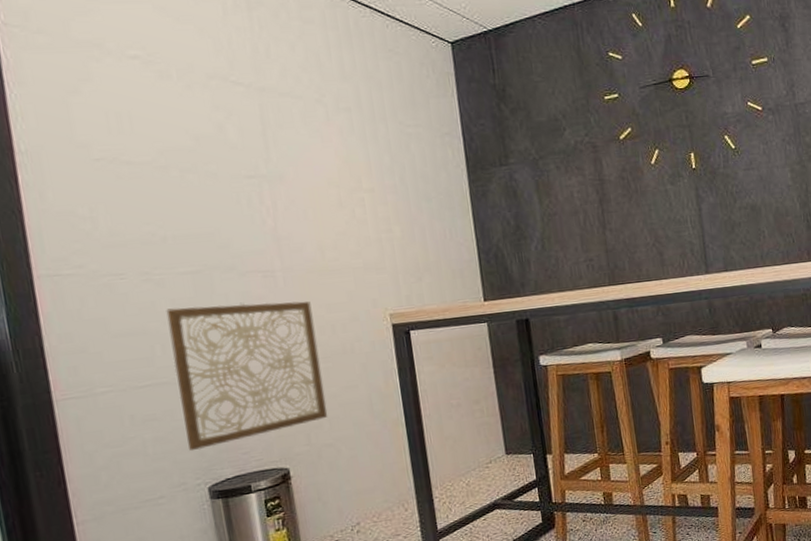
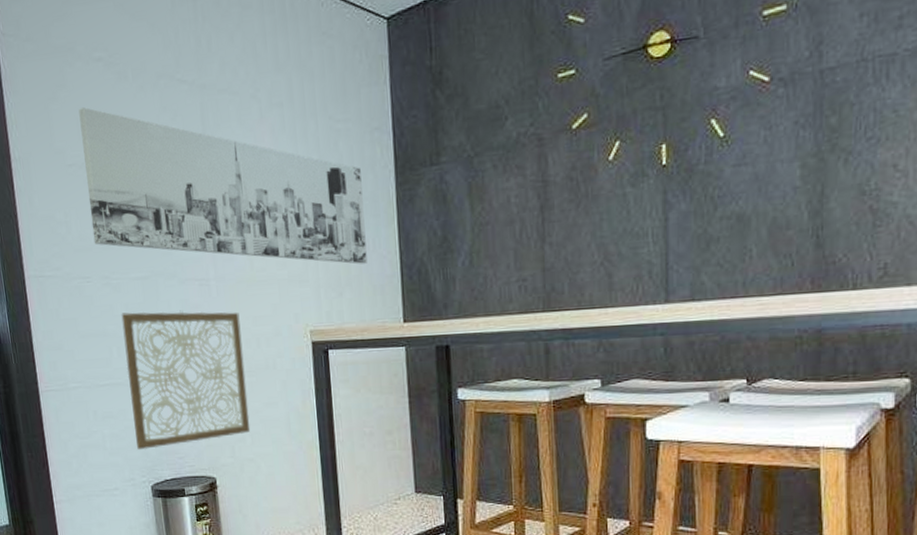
wall art: none [108,102,445,252] -> present [79,106,367,264]

